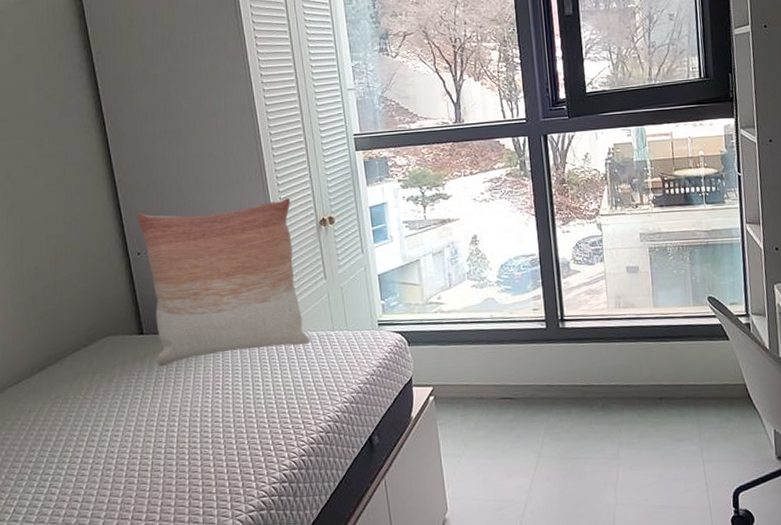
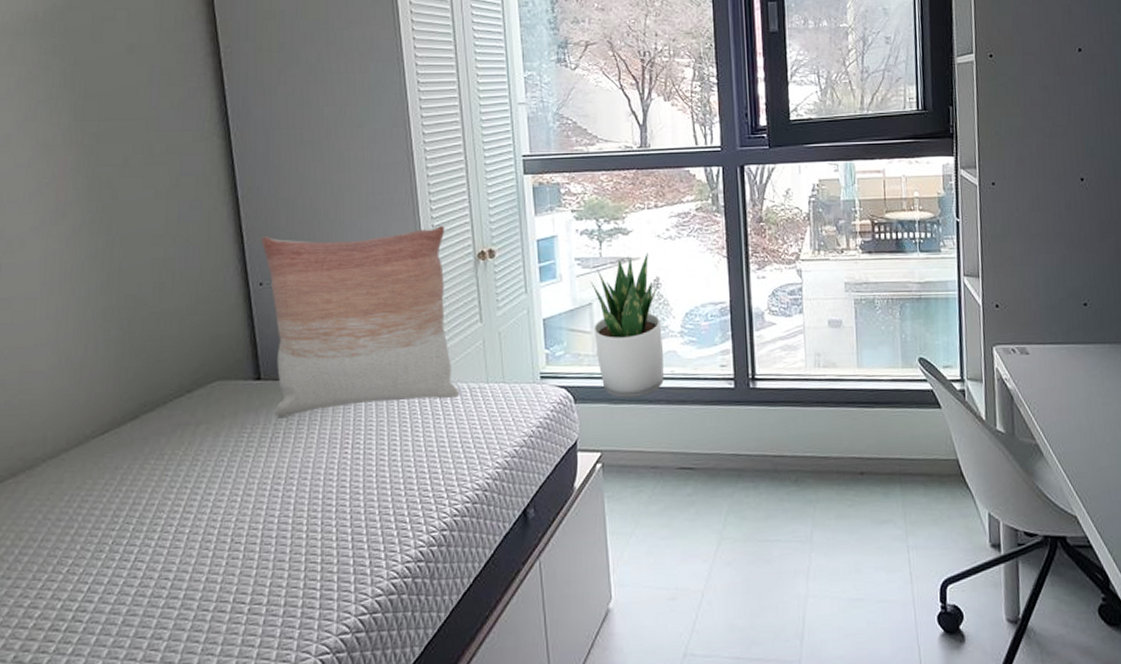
planter: none [418,214,484,340] -> present [591,253,664,398]

